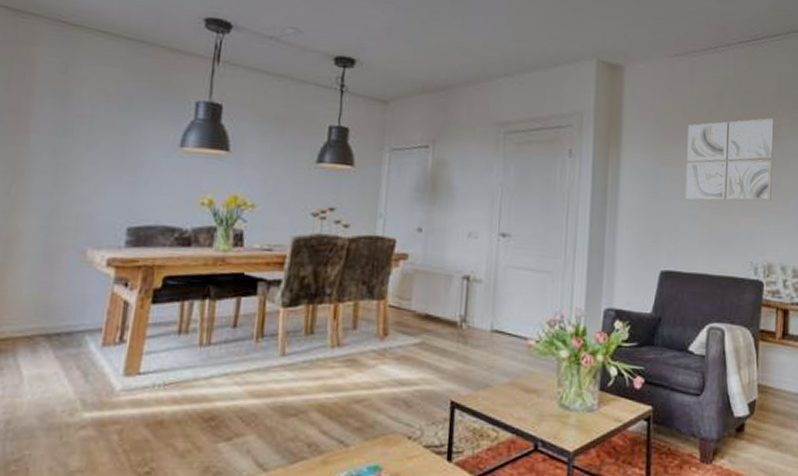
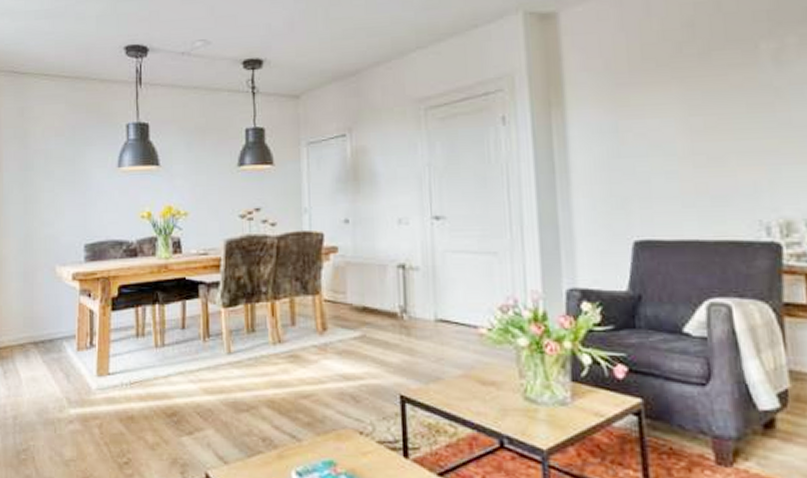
wall art: present [686,117,774,202] -> none [650,40,781,154]

